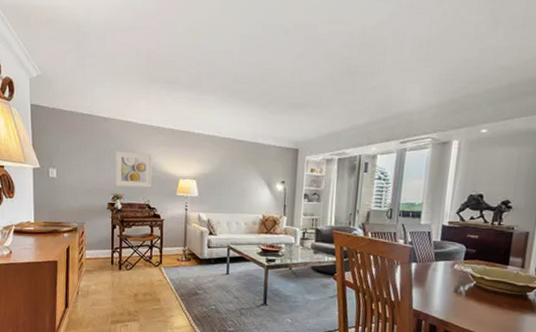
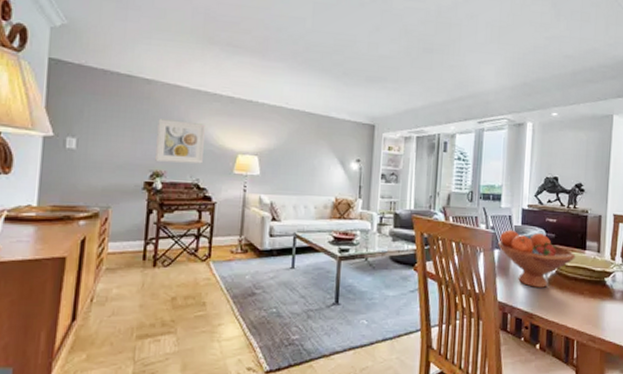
fruit bowl: none [414,244,497,299] -> present [497,229,576,288]

